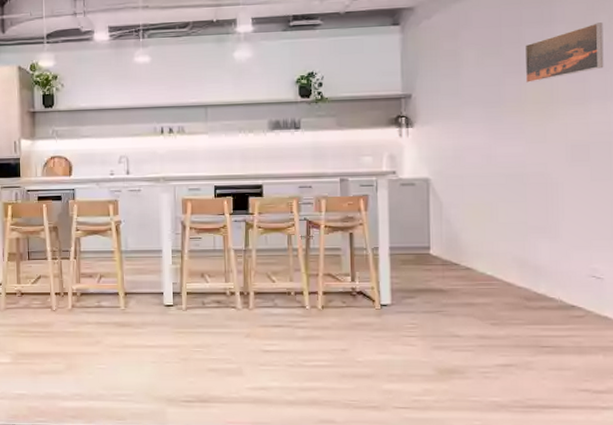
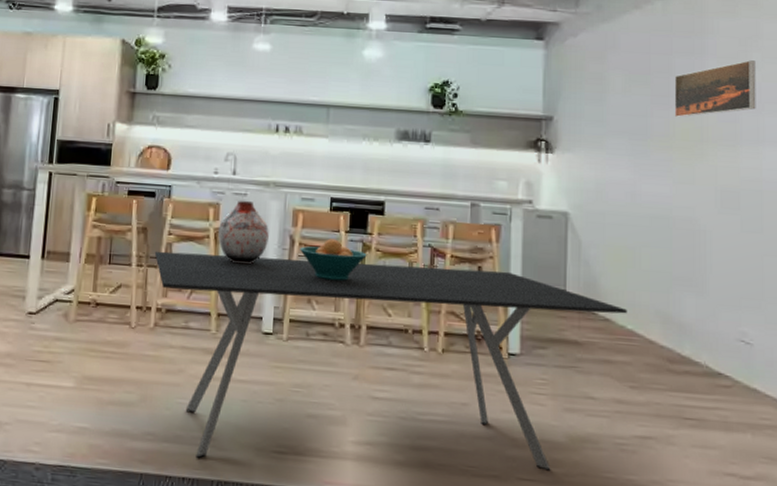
dining table: none [66,235,486,412] -> present [154,251,627,471]
vase: none [119,195,163,250] -> present [218,200,269,265]
fruit bowl: none [191,221,250,257] -> present [300,238,367,281]

